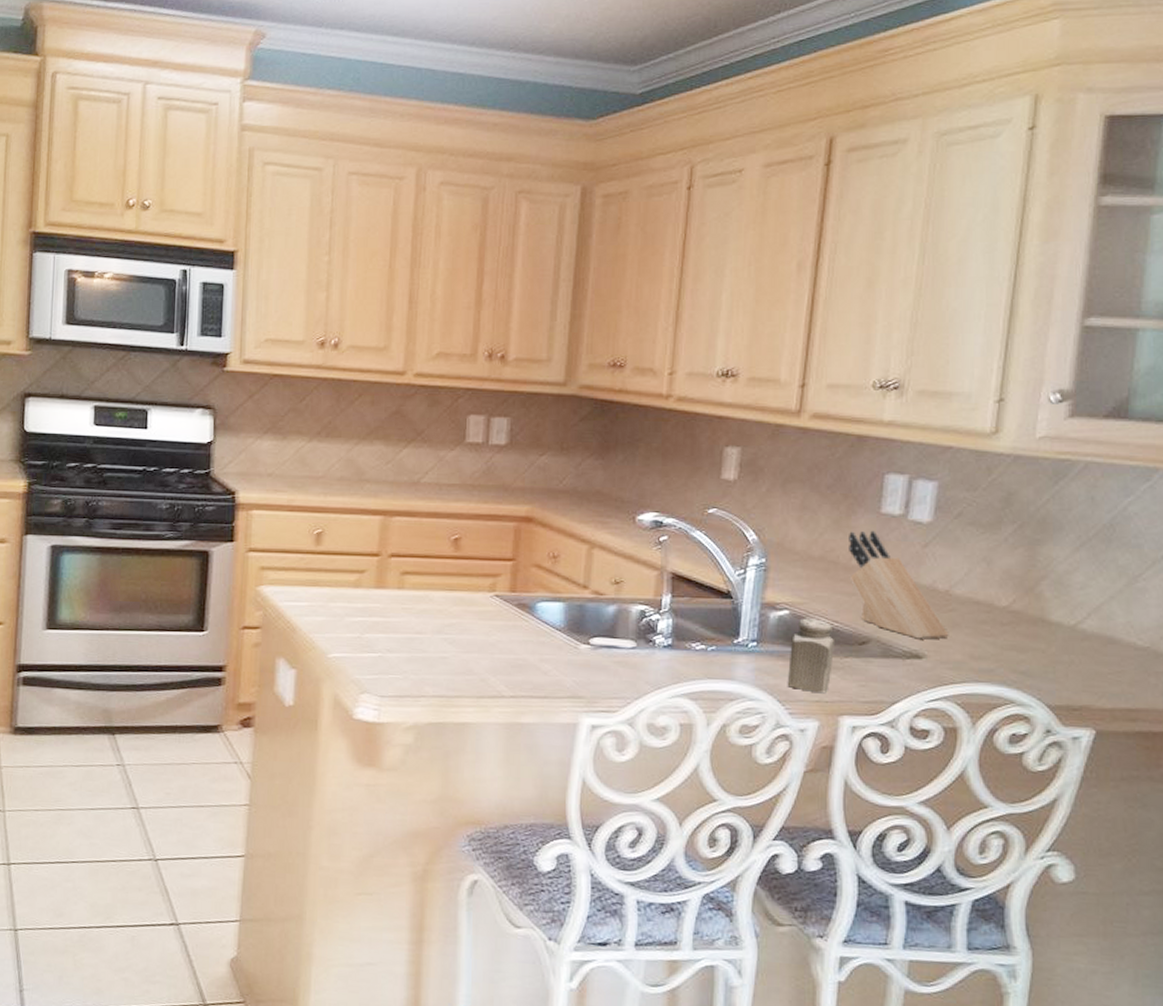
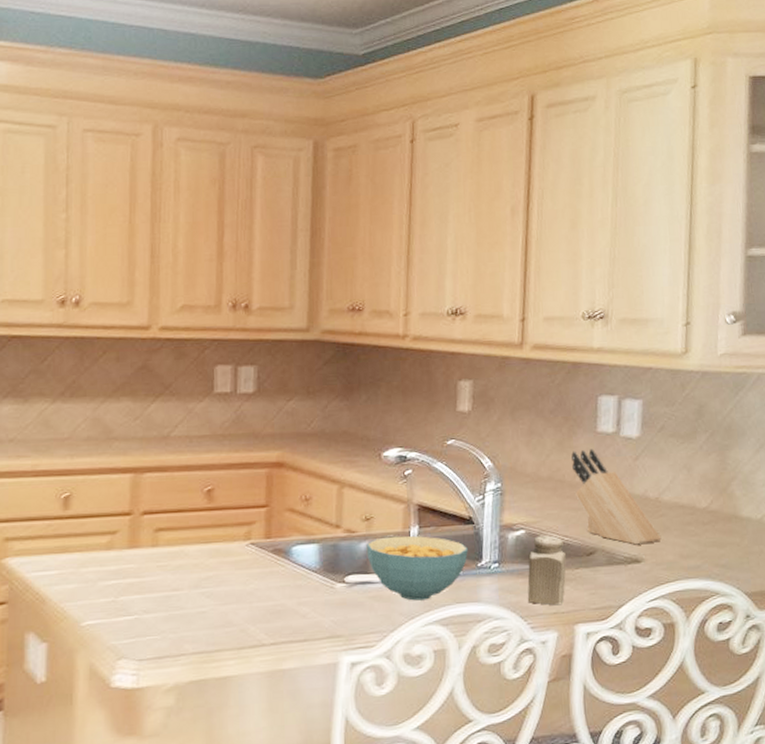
cereal bowl: none [614,602,724,672] -> present [366,535,468,601]

